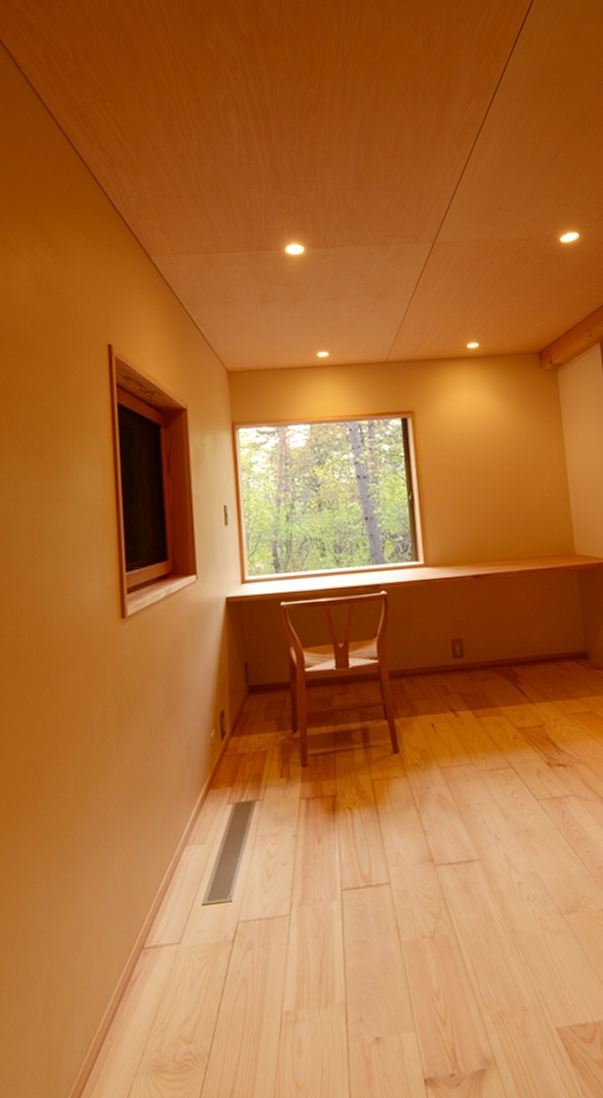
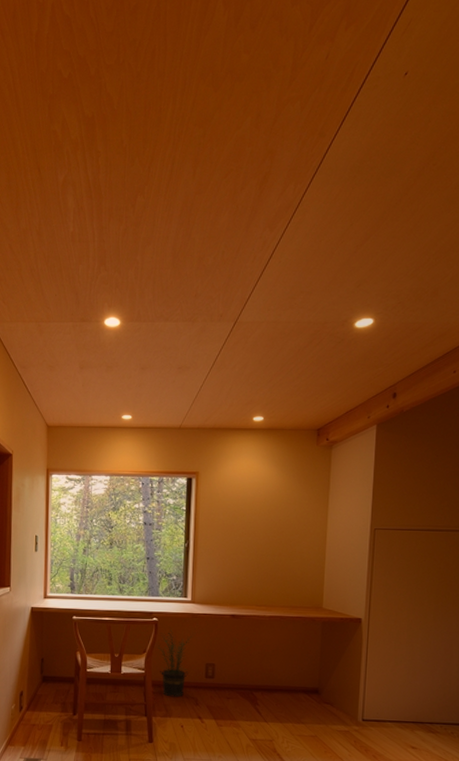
potted plant: none [388,603,434,690] -> present [156,630,196,697]

